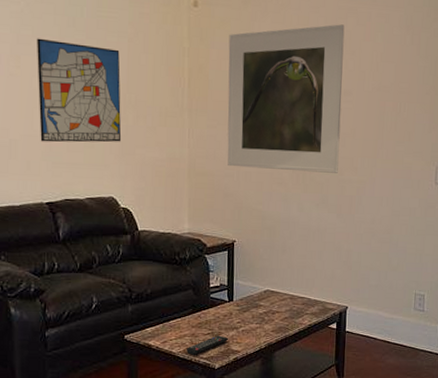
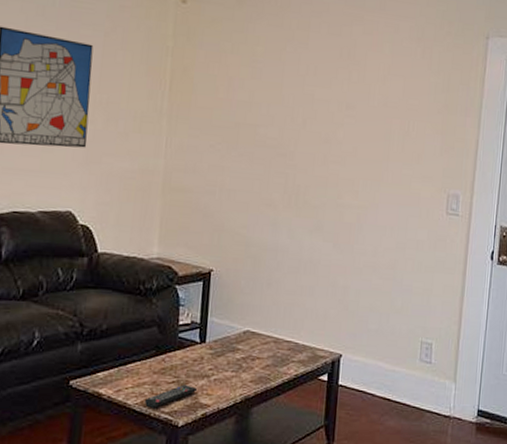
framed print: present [227,24,345,173] -> none [209,31,350,196]

